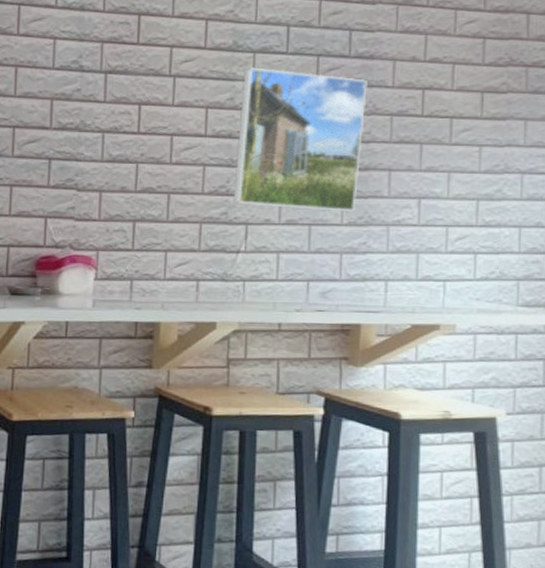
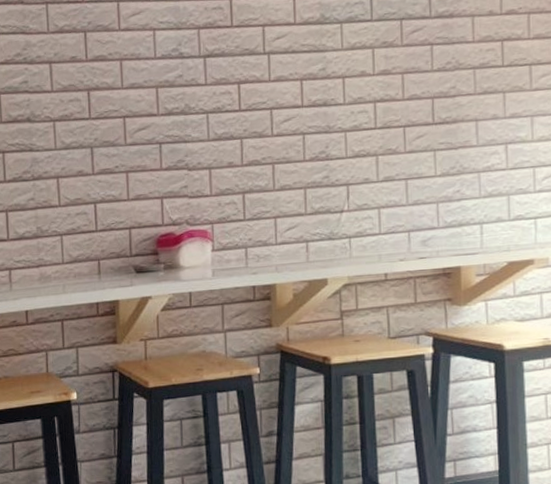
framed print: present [233,67,368,212] -> none [332,37,450,168]

